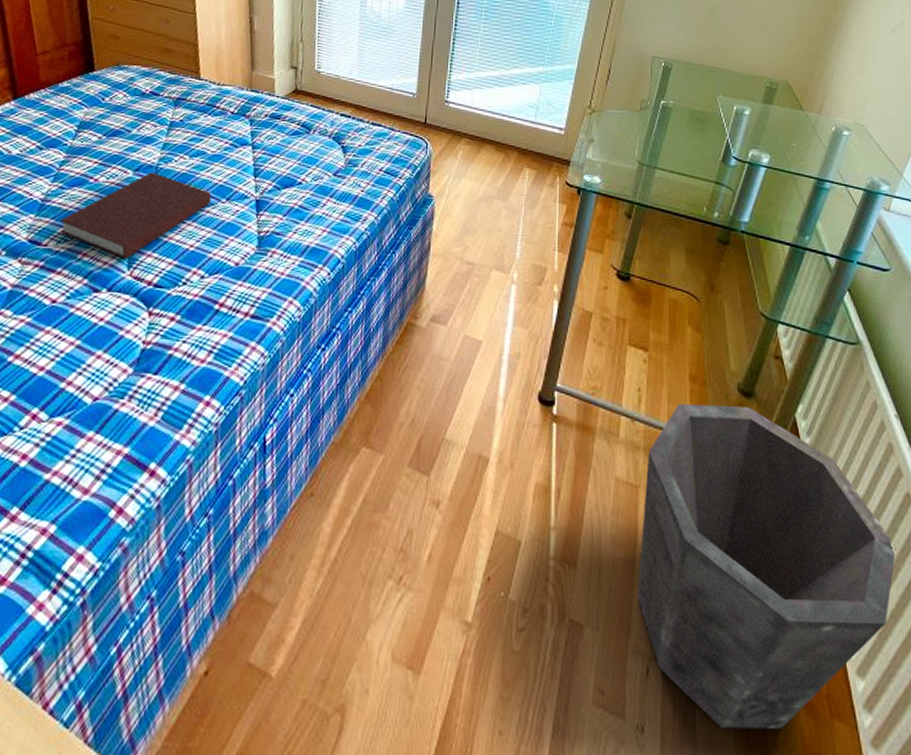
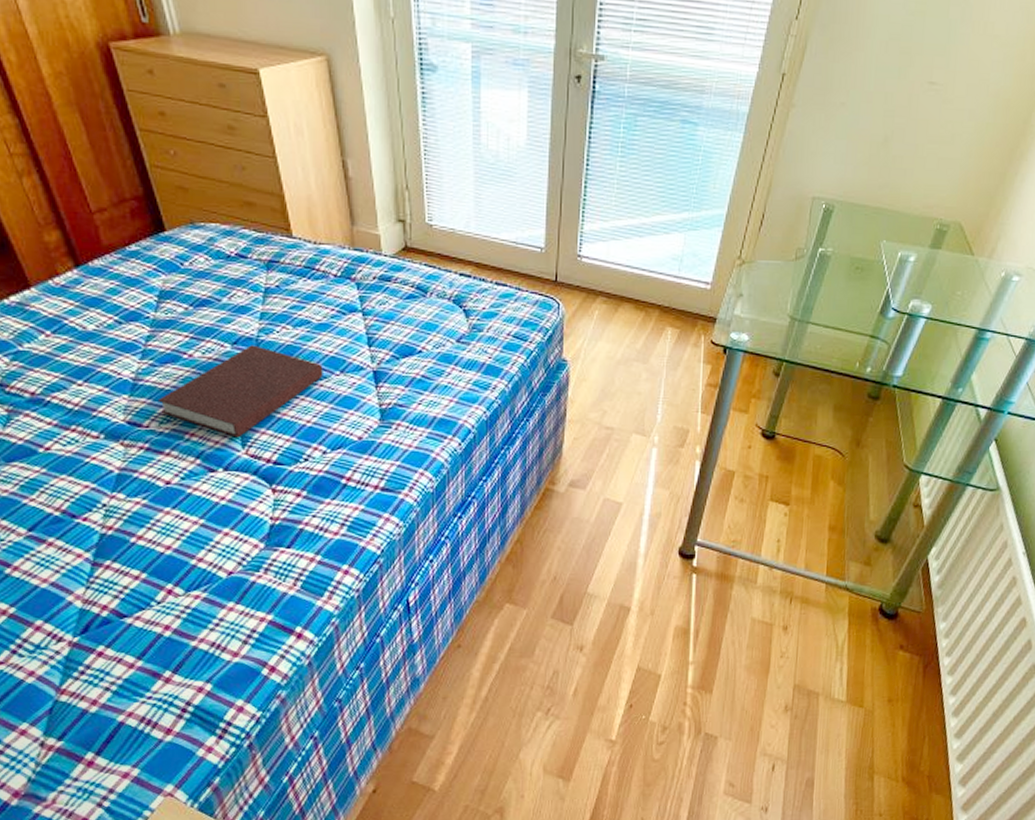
waste bin: present [637,403,897,730] -> none [767,551,1006,805]

